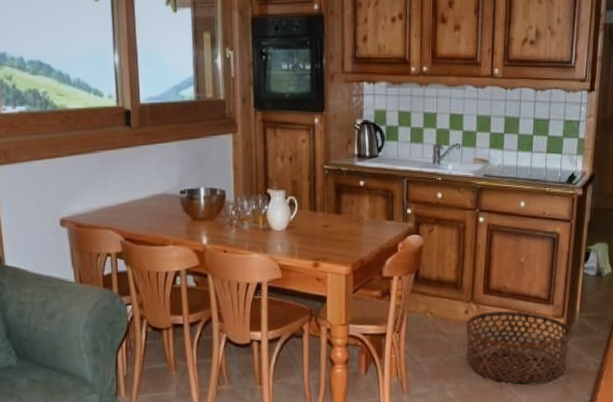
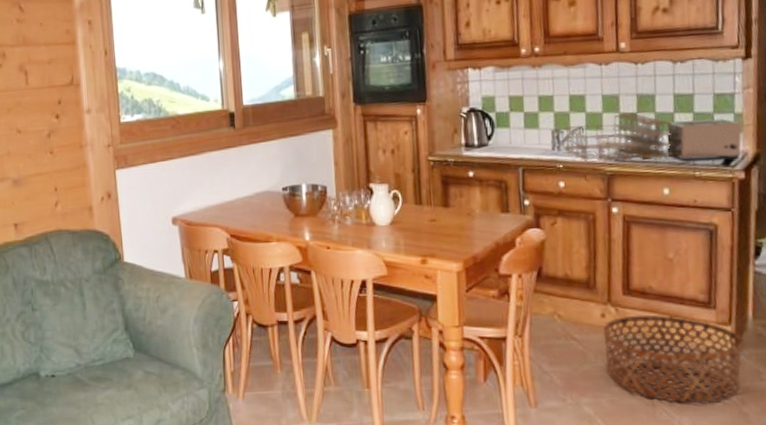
dish rack: none [441,133,530,177] -> present [561,113,672,163]
toaster: none [526,142,584,180] -> present [668,118,742,162]

